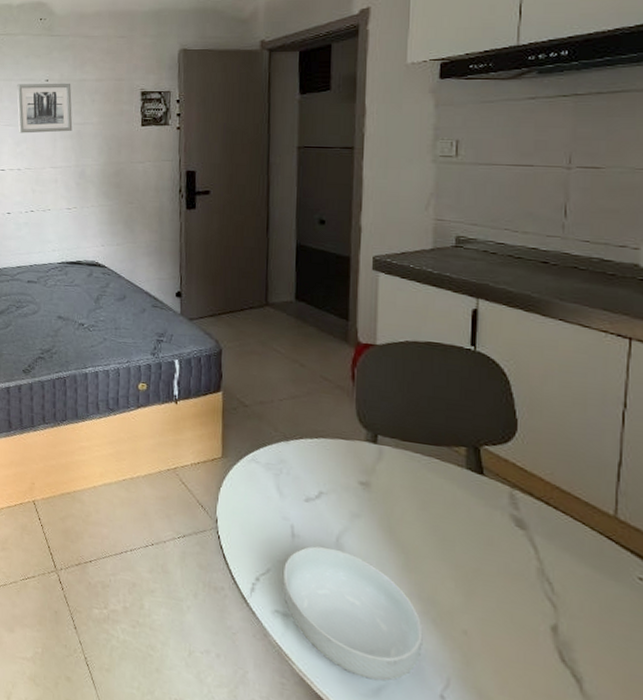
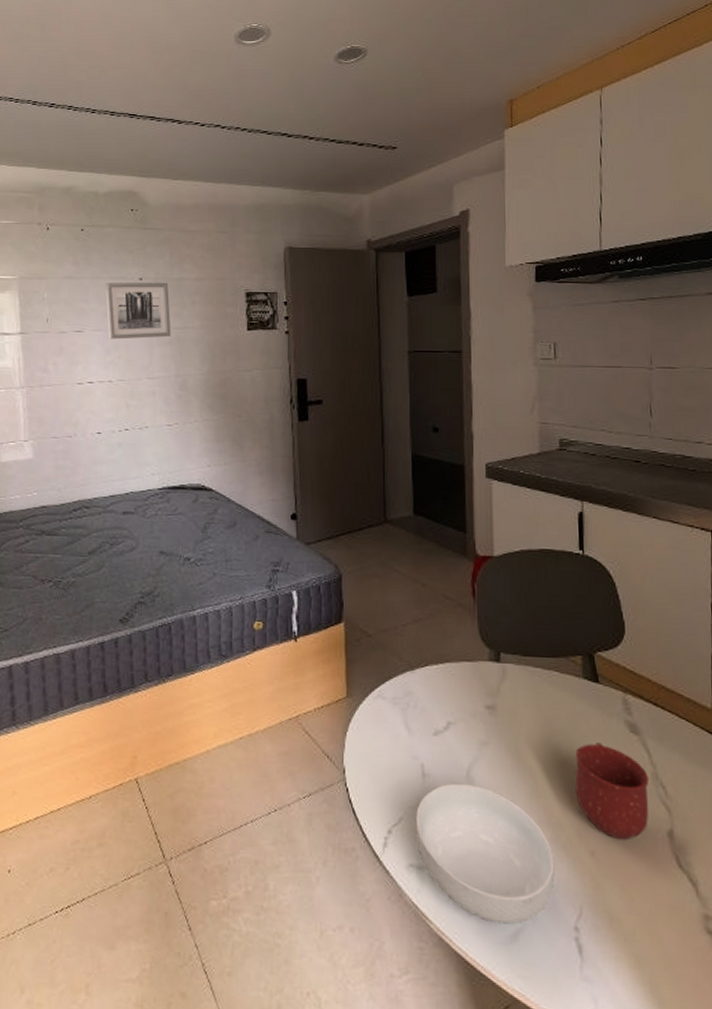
mug: none [450,530,534,627] -> present [575,742,650,841]

